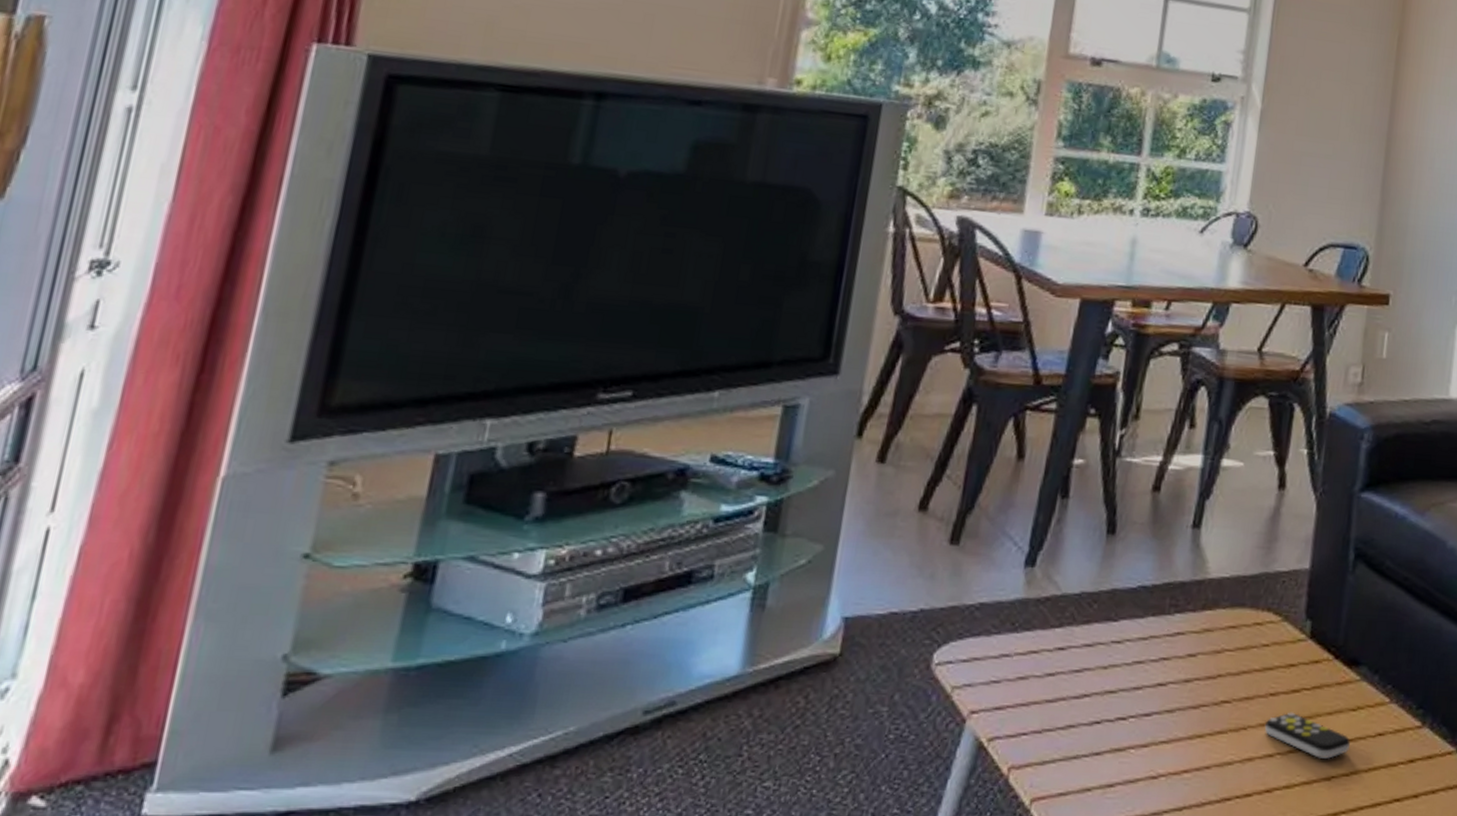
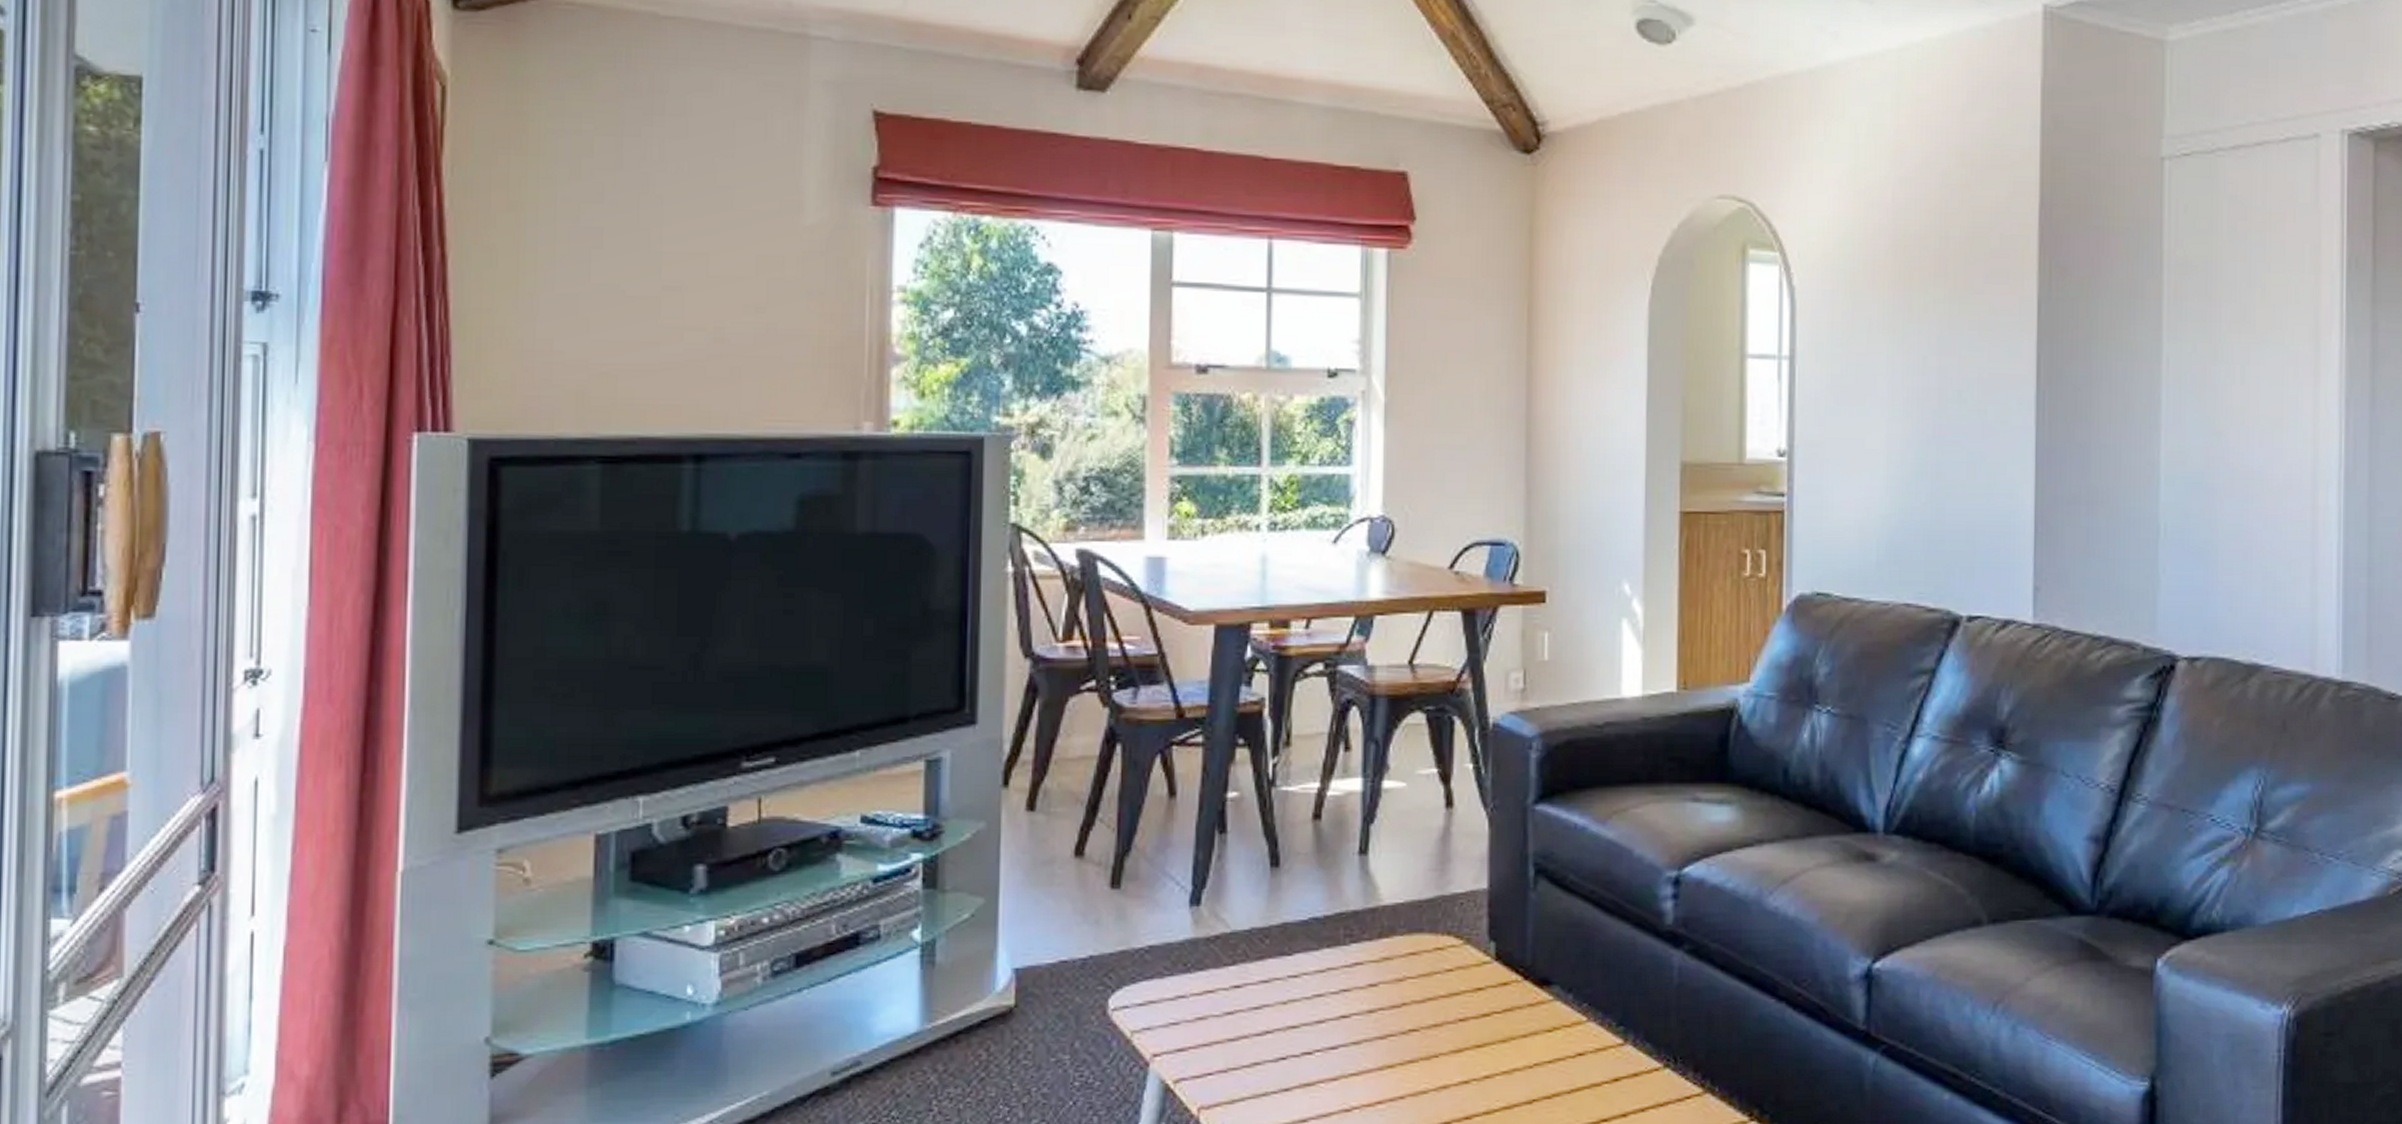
remote control: present [1265,712,1350,759] -> none [1457,1037,1549,1082]

